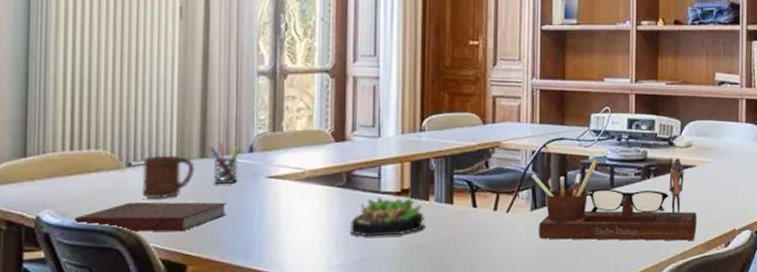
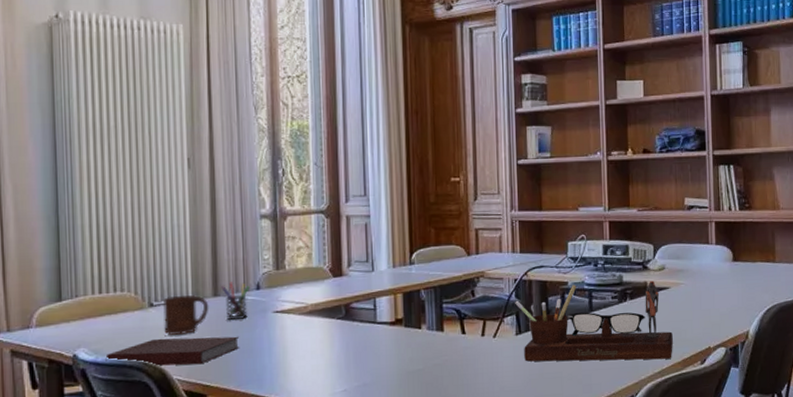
succulent plant: present [349,196,425,237] -> none [350,326,419,365]

